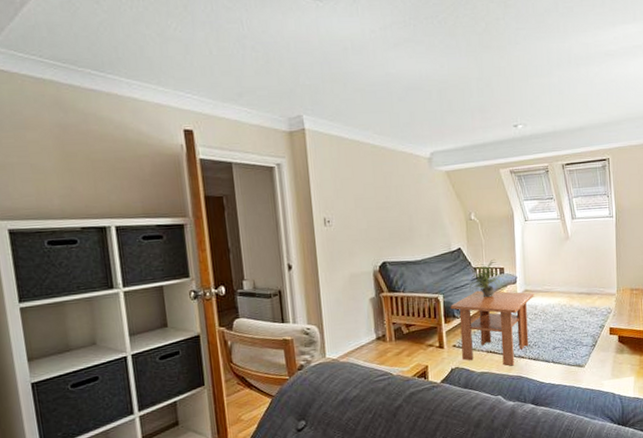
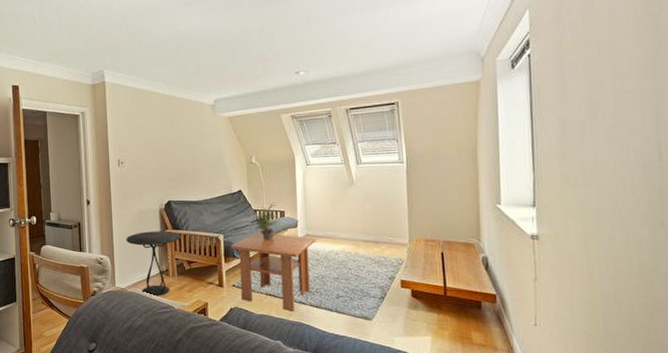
side table: none [336,294,398,365] -> present [126,231,181,297]

